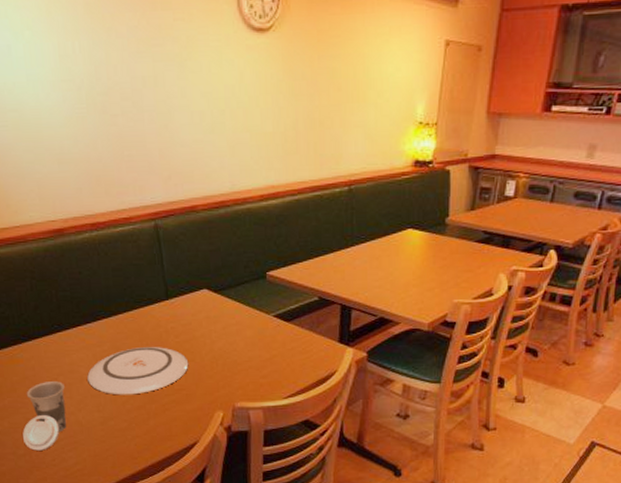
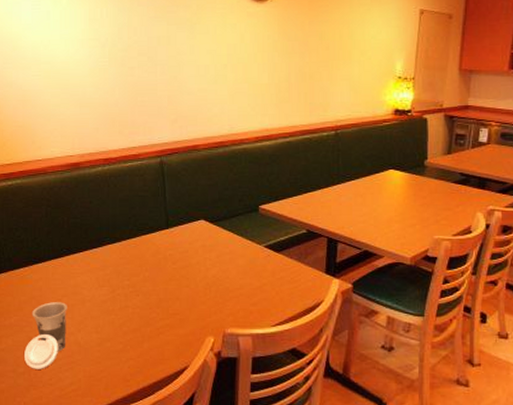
plate: present [87,347,189,395] -> none [89,272,184,318]

